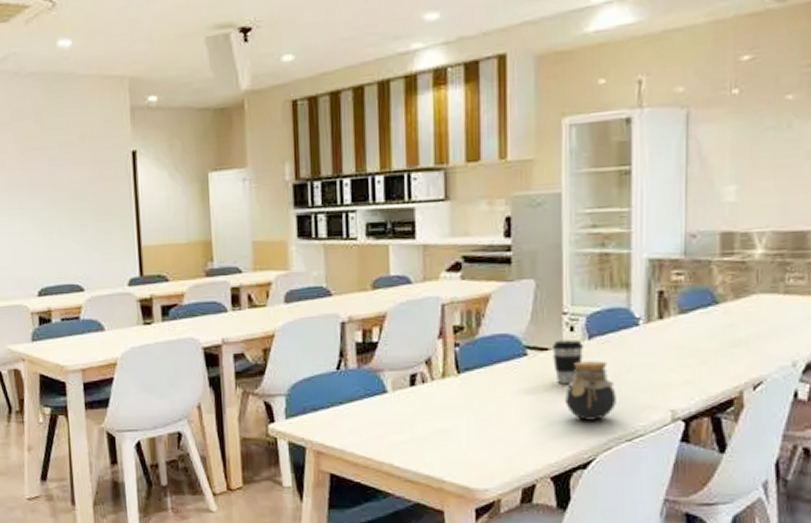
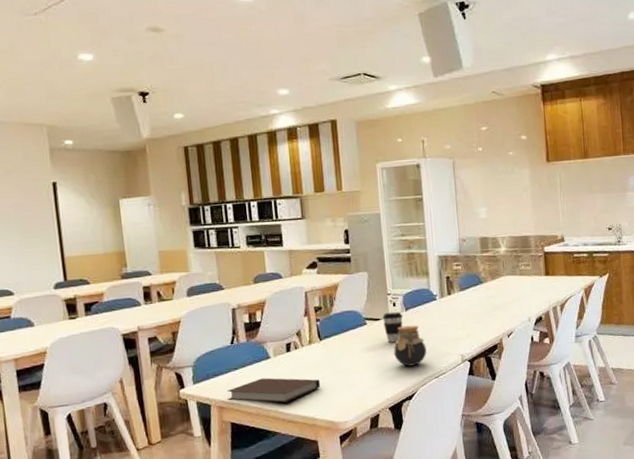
notebook: none [327,419,454,454] -> present [226,377,321,403]

